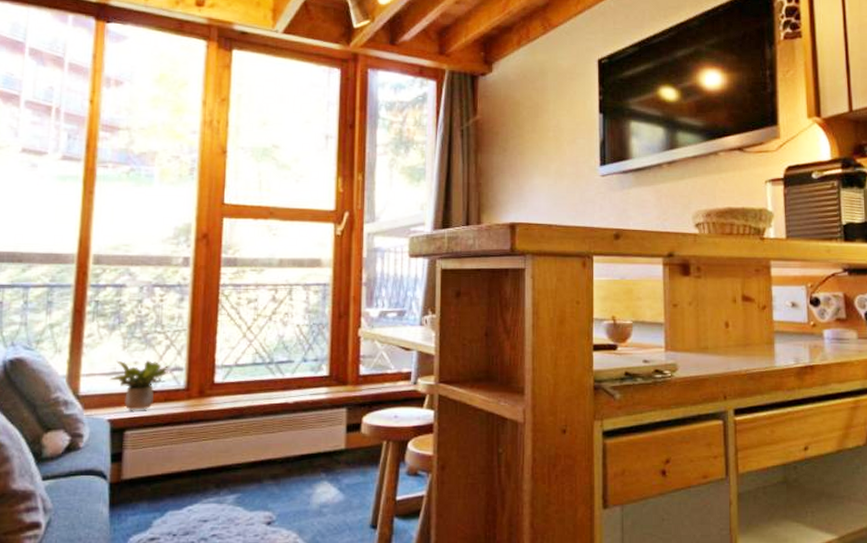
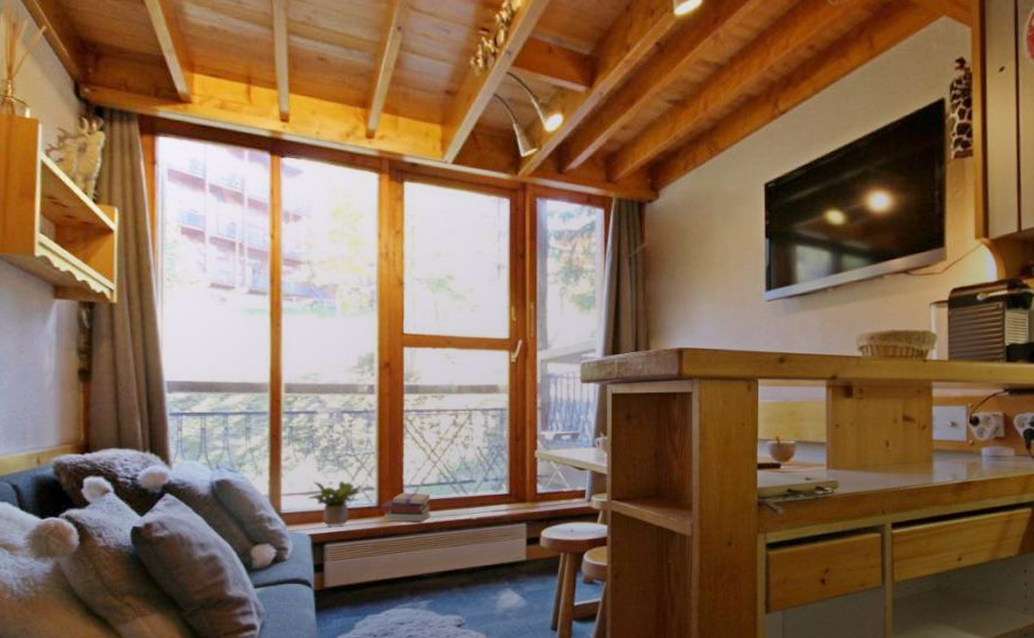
books: none [188,373,245,407] -> present [380,492,431,523]

